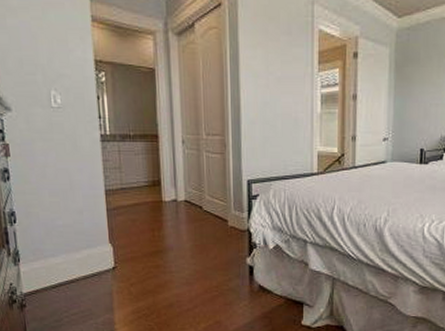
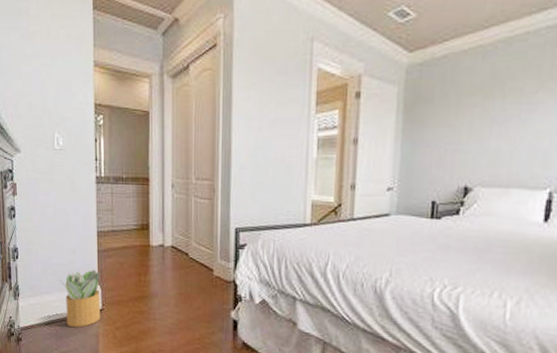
potted plant: none [65,228,113,287] -> present [59,269,100,328]

